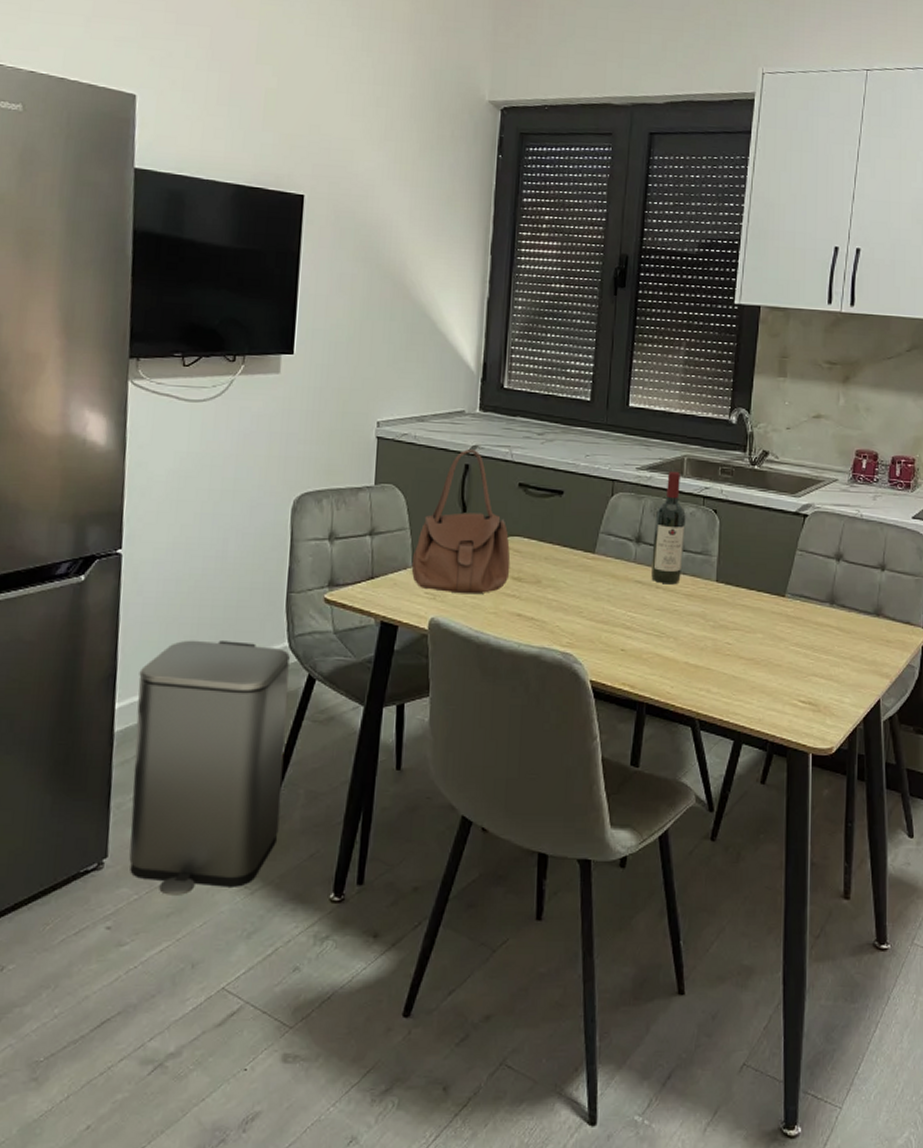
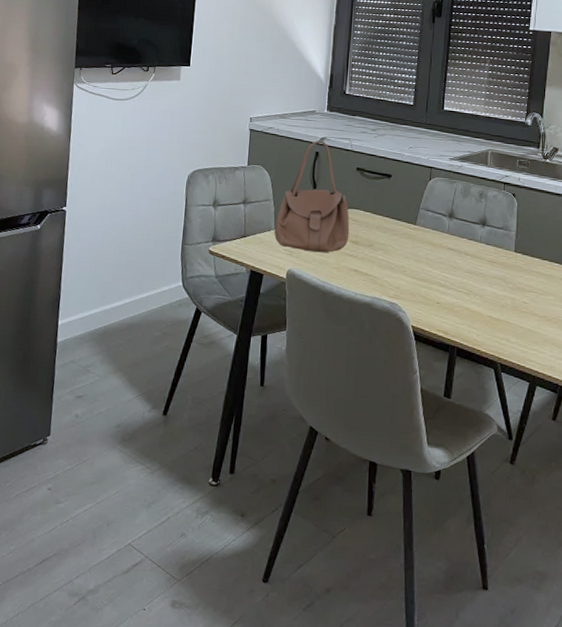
pedal bin: present [129,640,290,895] -> none [65,276,183,469]
wine bottle: present [651,472,686,585] -> none [461,162,490,253]

